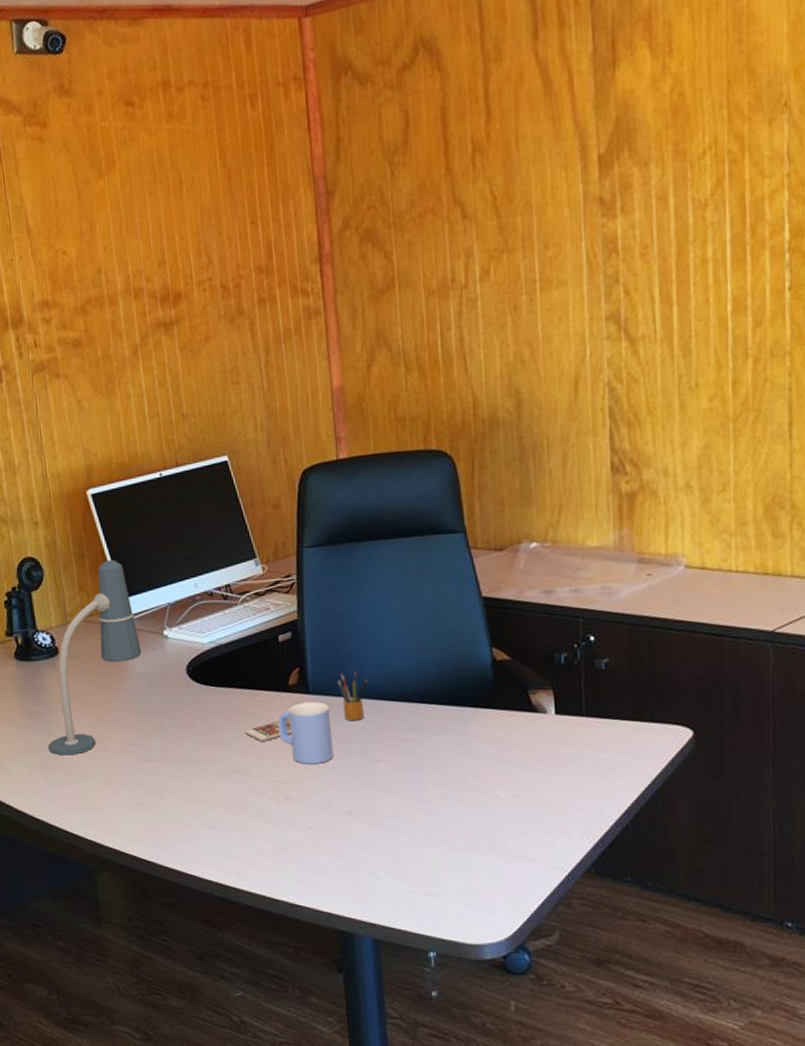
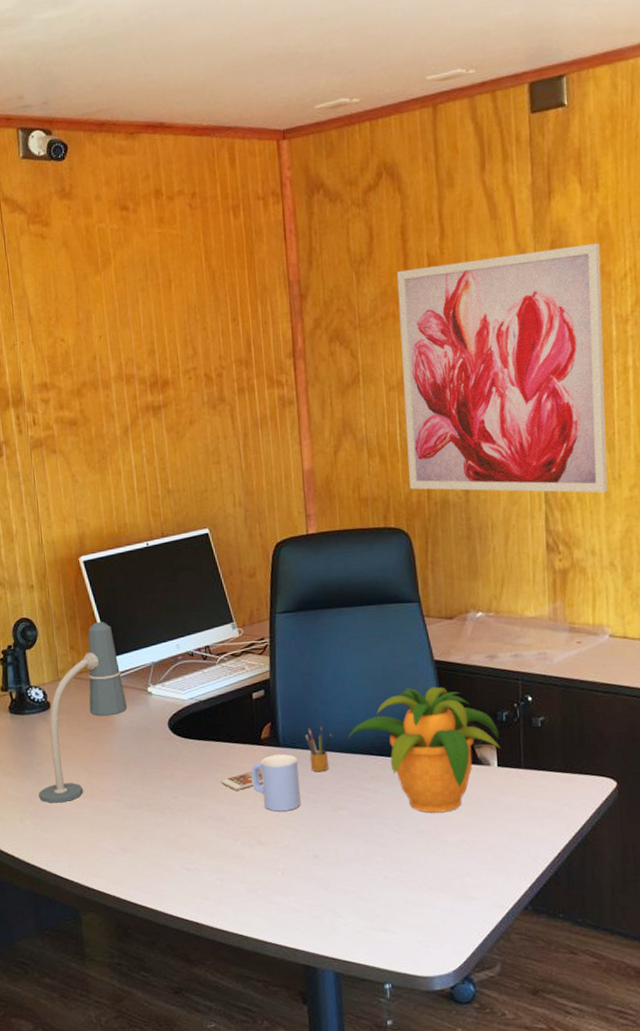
potted plant: none [383,626,558,766] -> present [346,686,500,813]
wall art: none [436,117,683,407] -> present [396,243,608,493]

